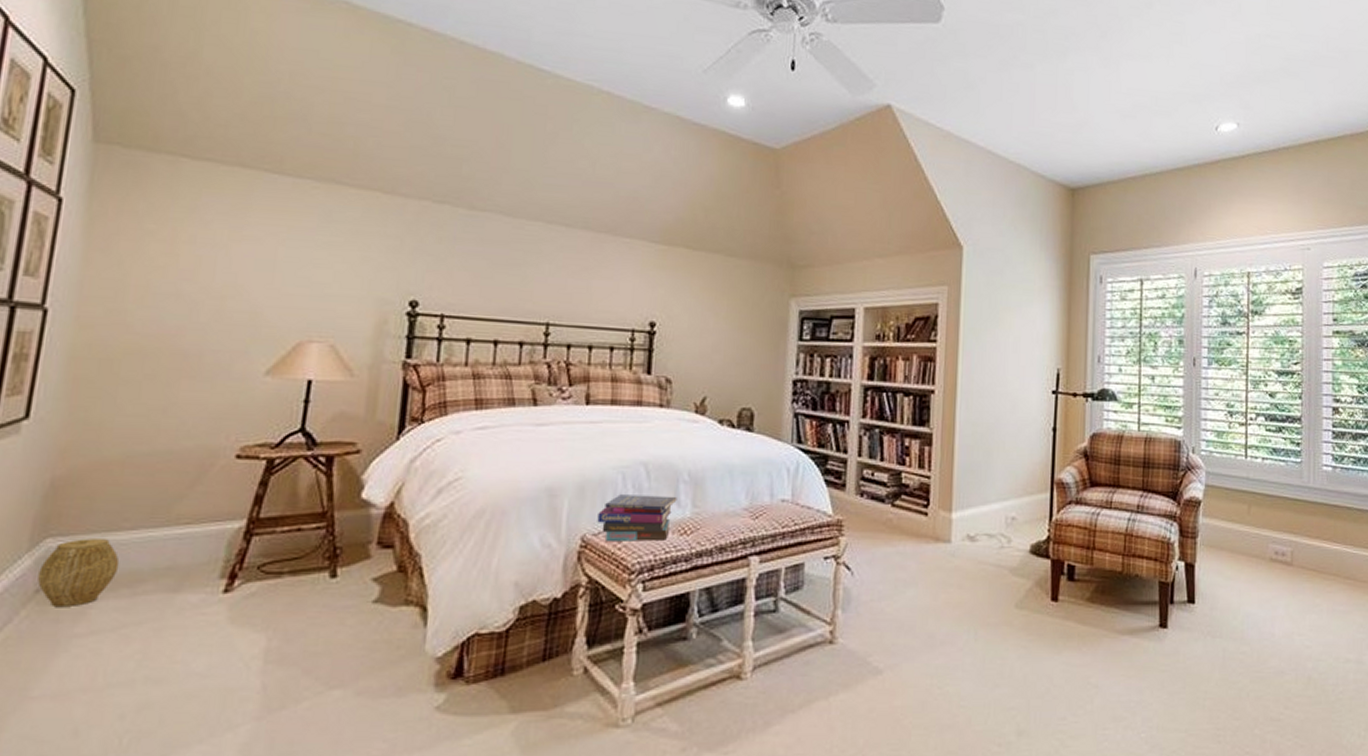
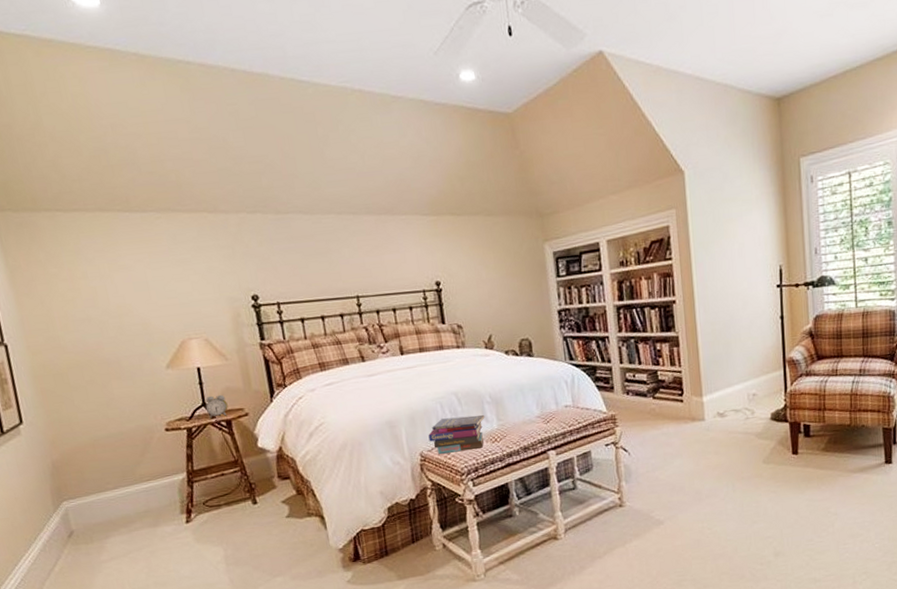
woven basket: present [37,539,120,608] -> none [65,497,115,546]
alarm clock: none [302,419,336,451] -> present [205,394,228,419]

